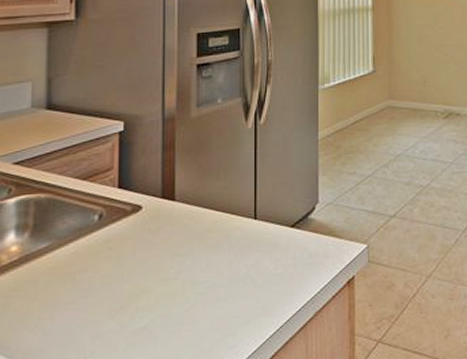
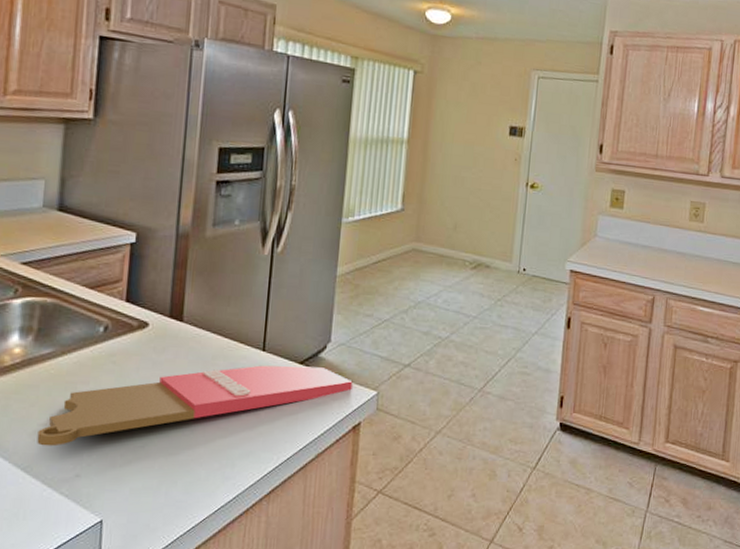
cutting board: none [39,228,343,340] -> present [37,365,353,447]

